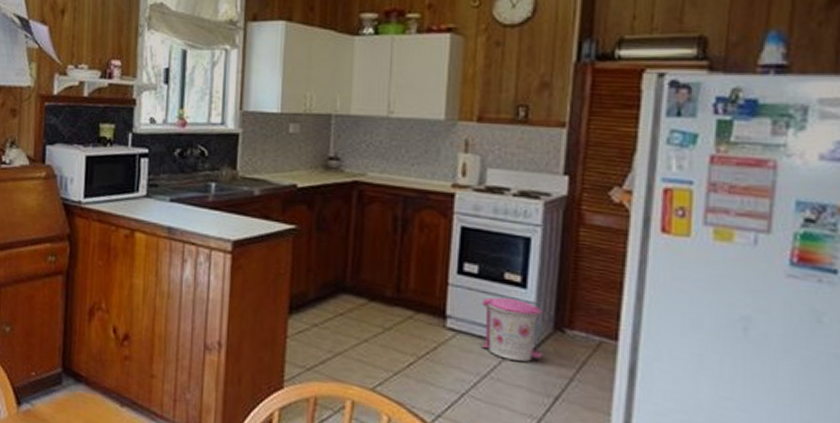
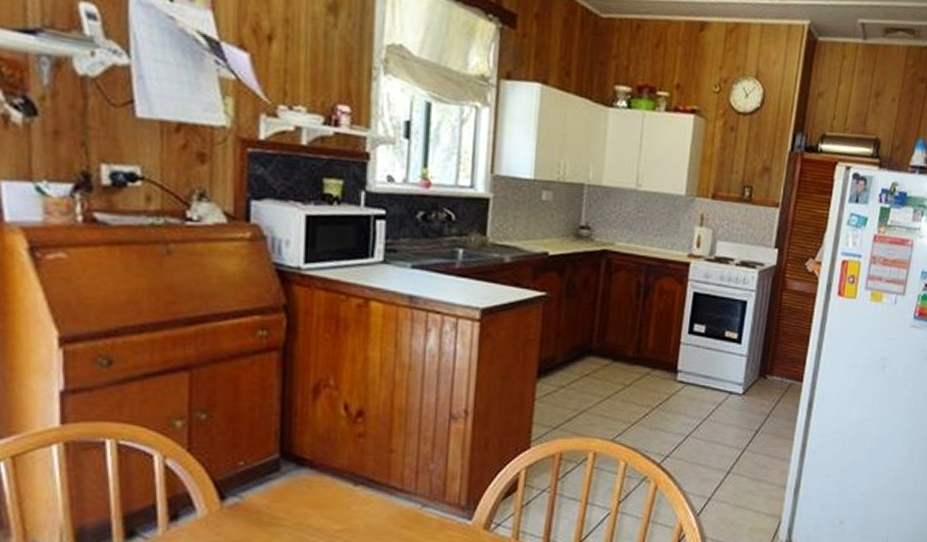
trash can: present [482,297,543,362] -> none [704,352,751,404]

